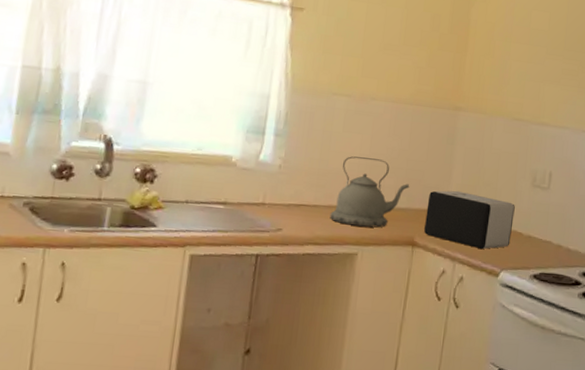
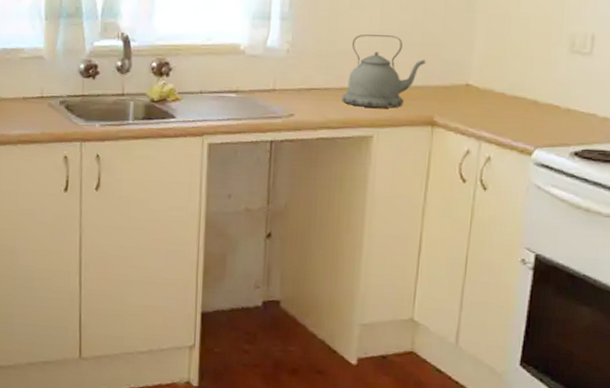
toaster: present [424,190,515,250] -> none [444,63,550,127]

